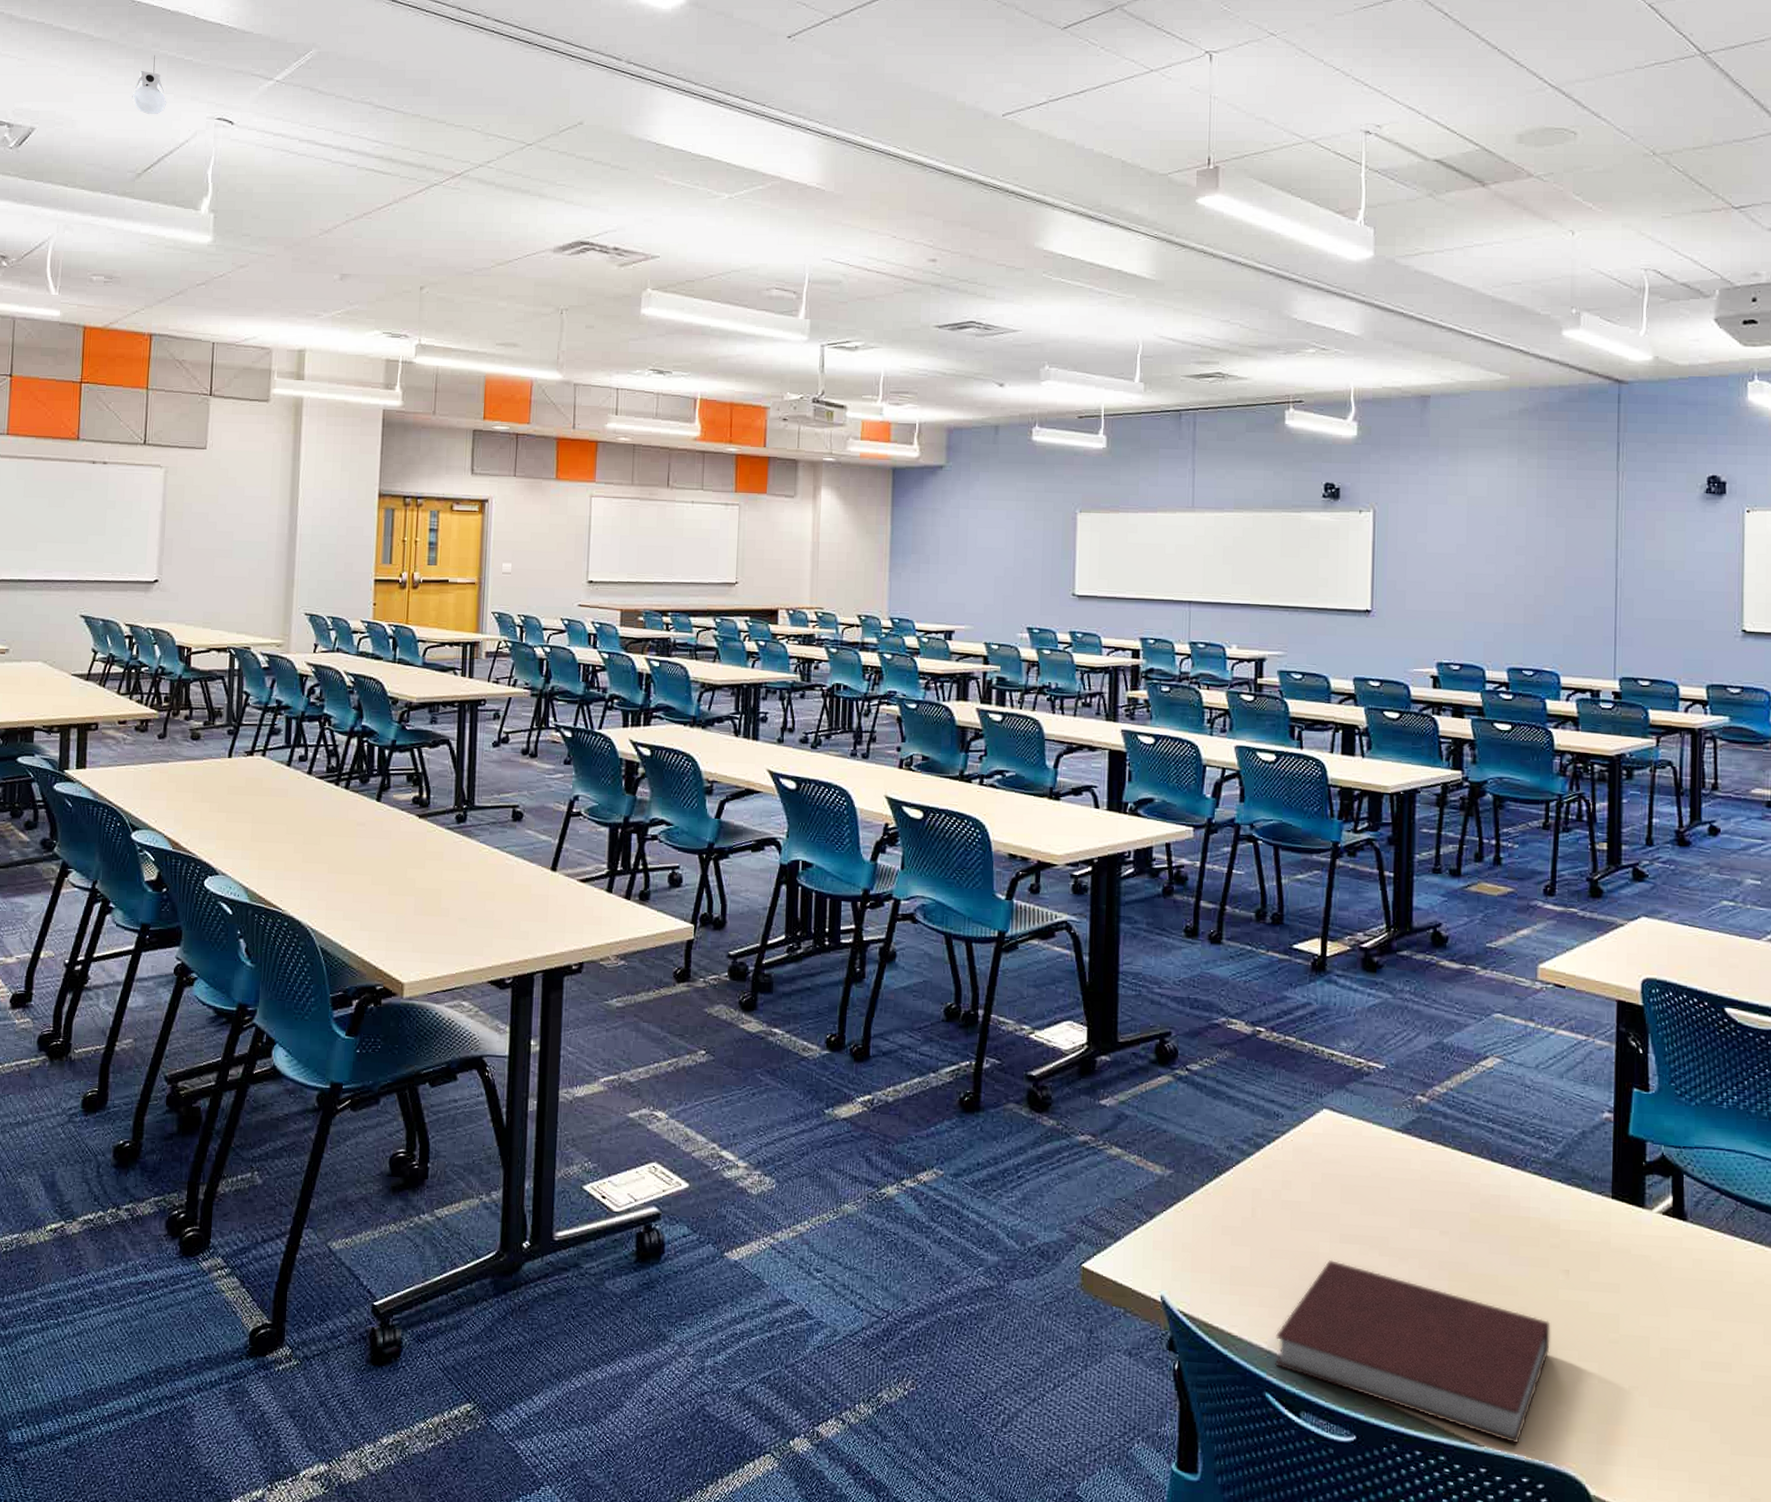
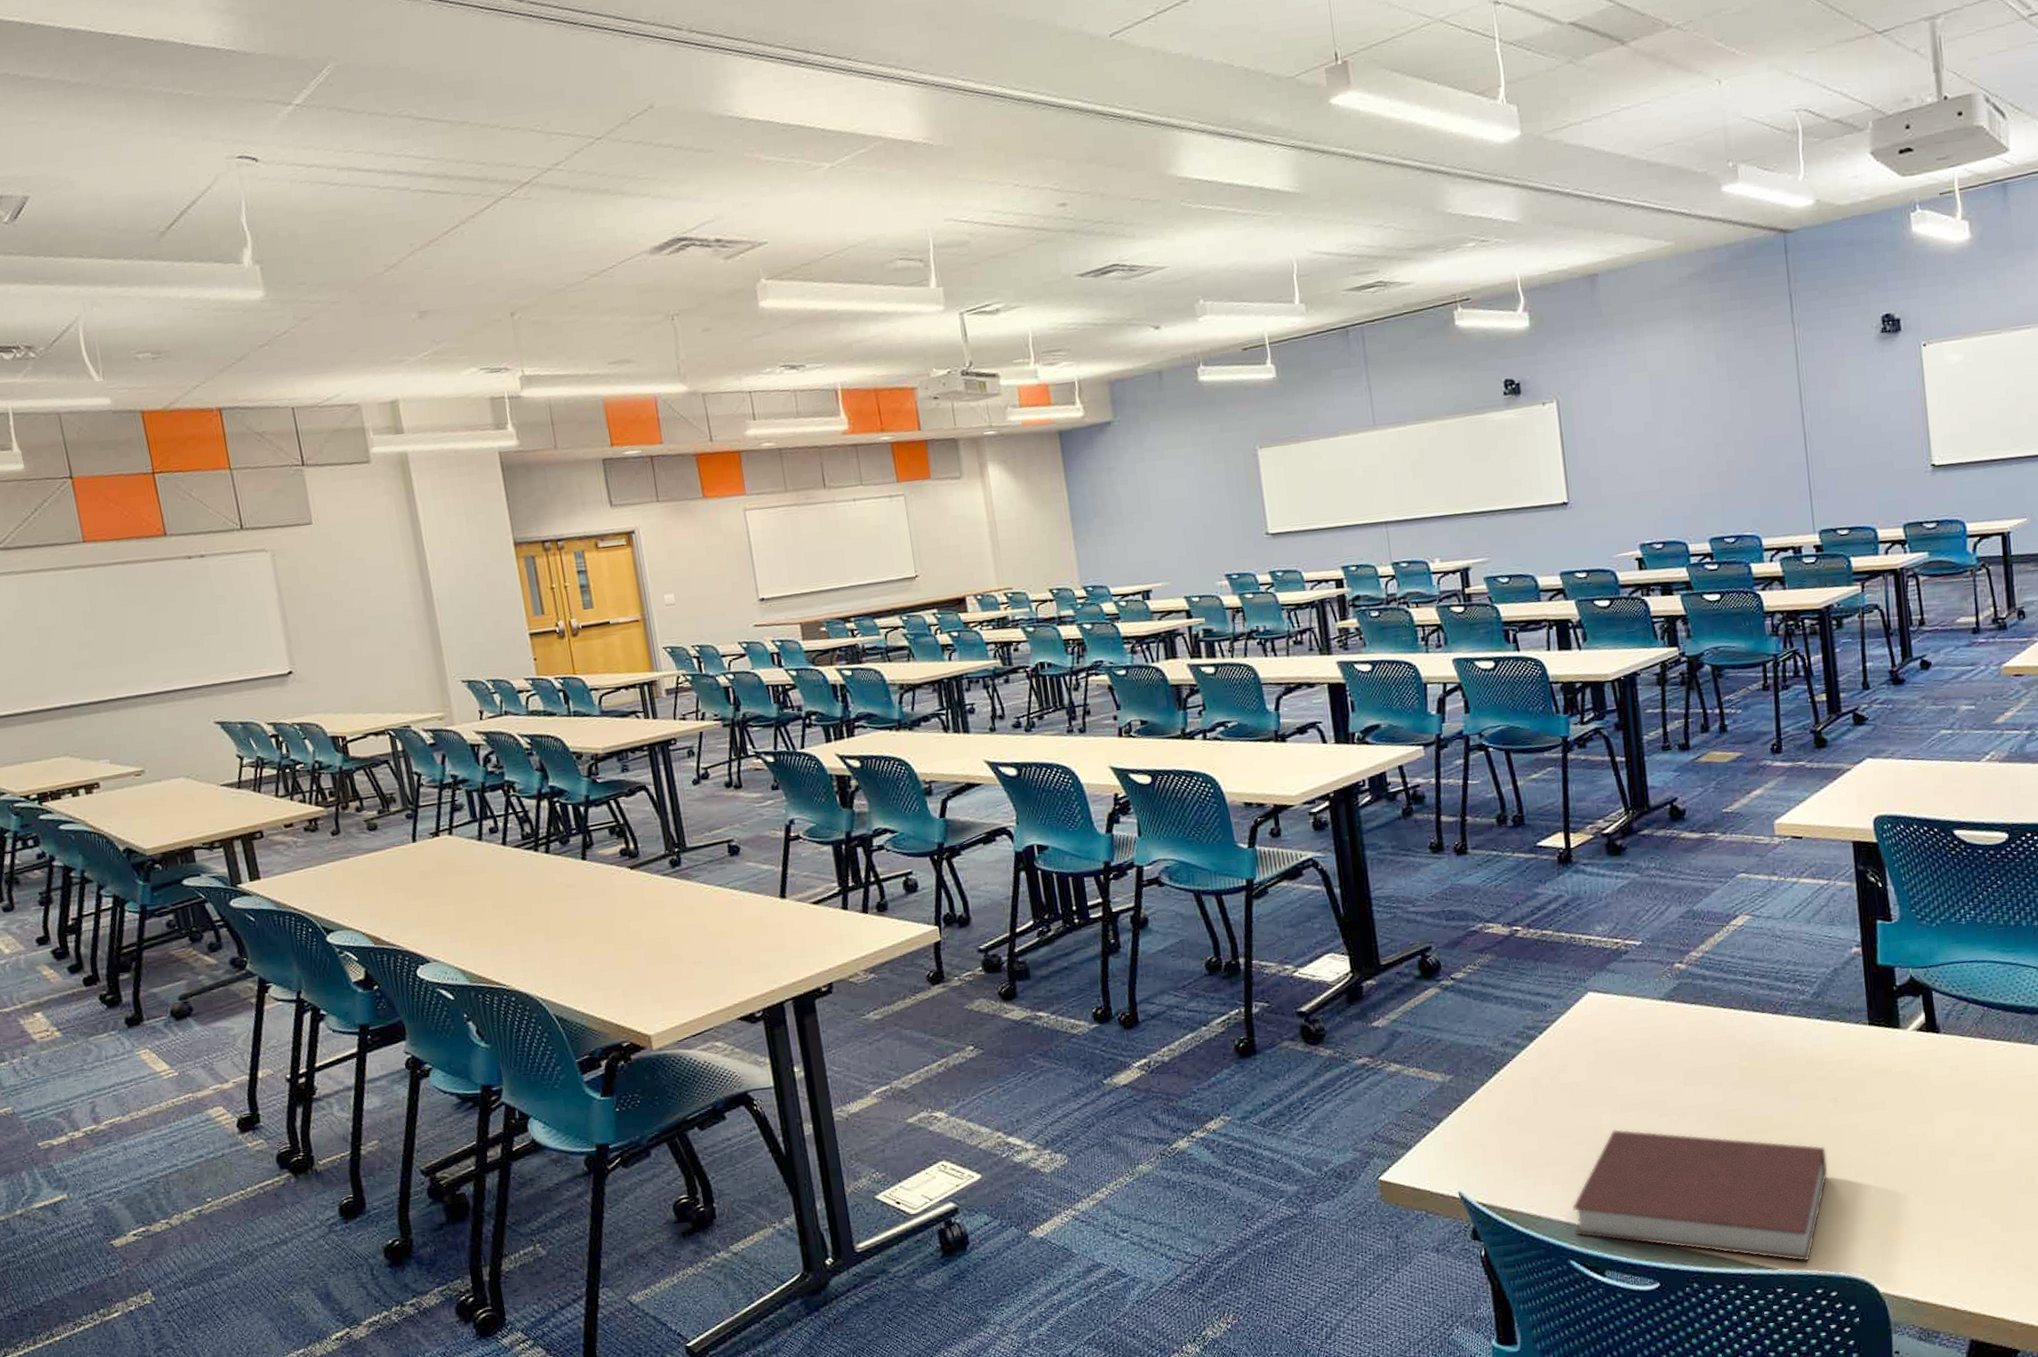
security camera: present [132,55,167,115] -> none [132,94,176,164]

